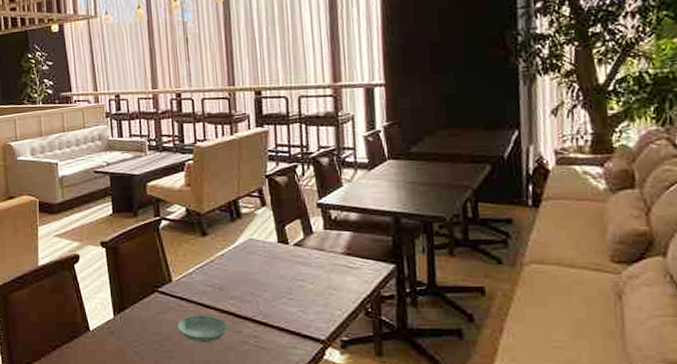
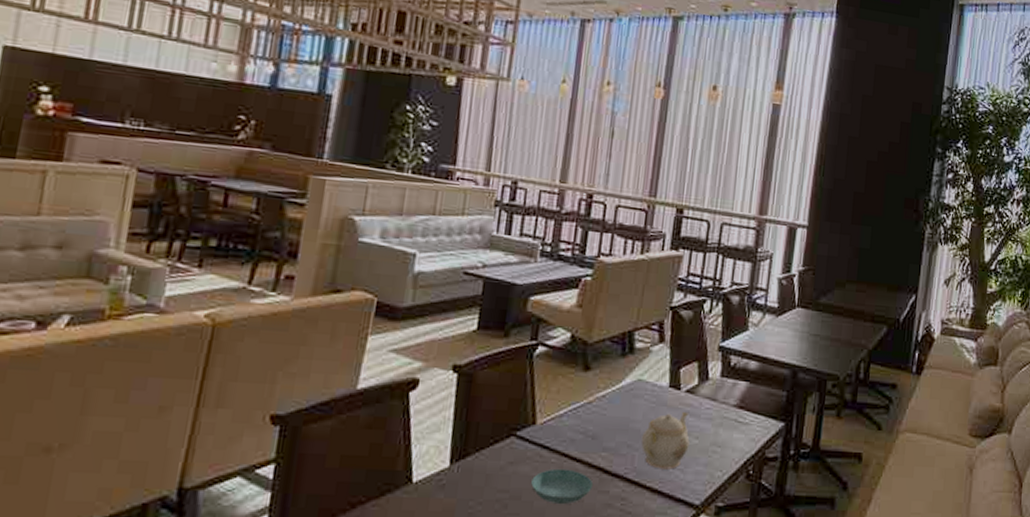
teapot: none [261,263,306,311] -> present [641,412,690,470]

